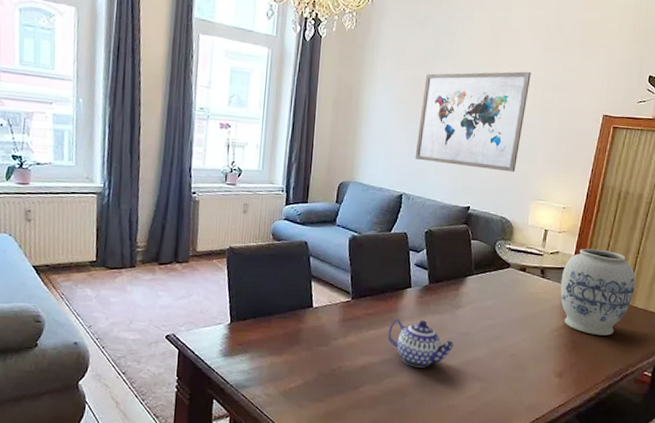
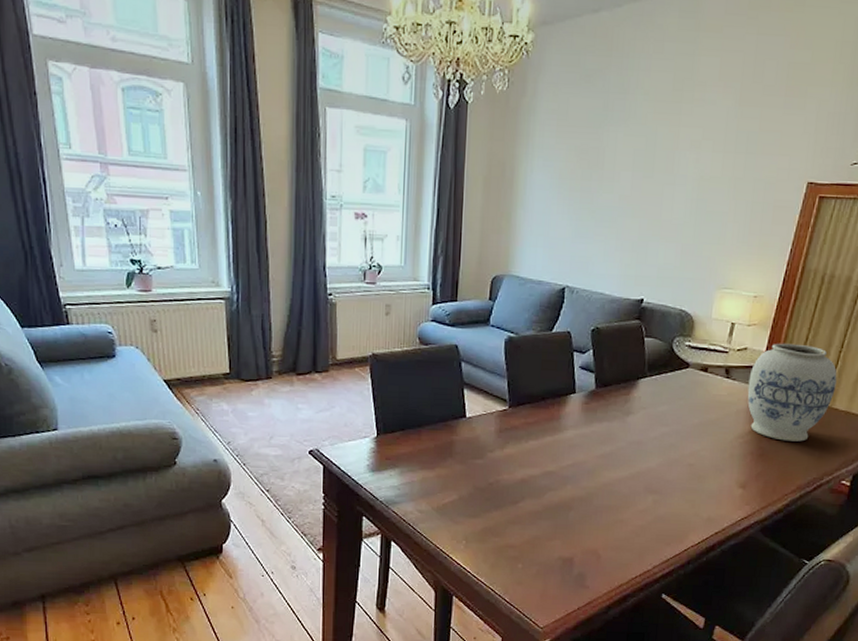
teapot: present [387,318,455,368] -> none [549,427,625,480]
wall art: present [415,71,531,172] -> none [579,132,721,257]

